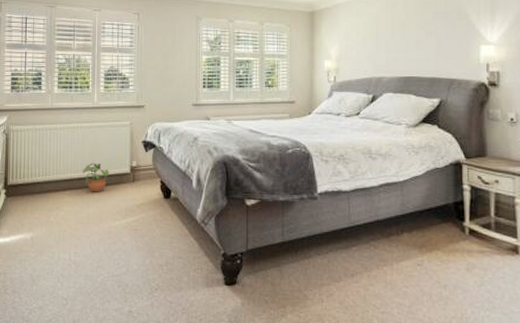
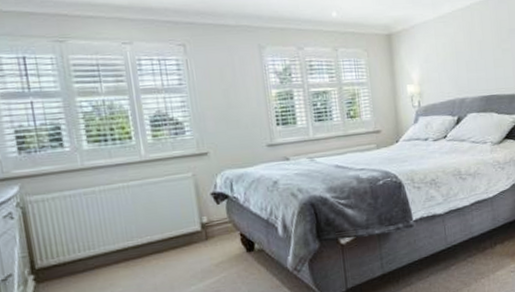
potted plant: present [82,160,109,192] -> none [138,223,174,259]

